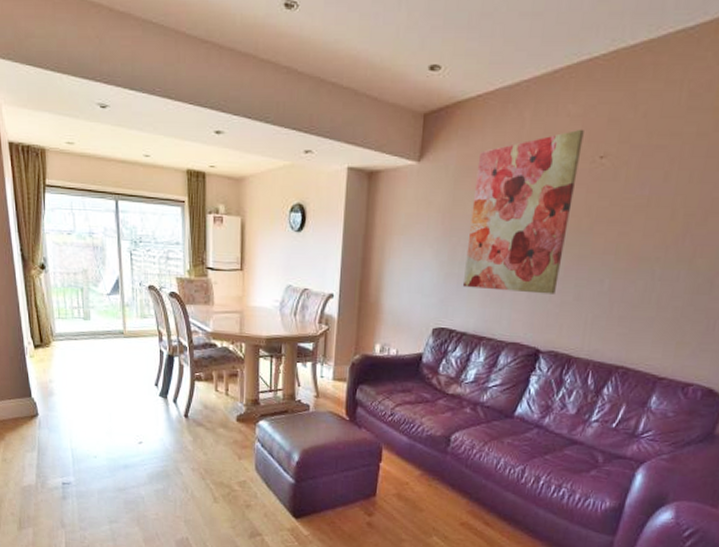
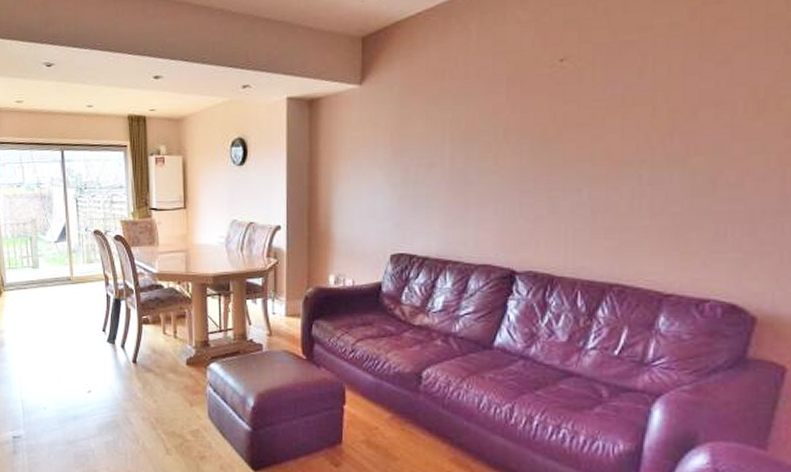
wall art: present [462,129,584,294] -> none [419,33,538,210]

